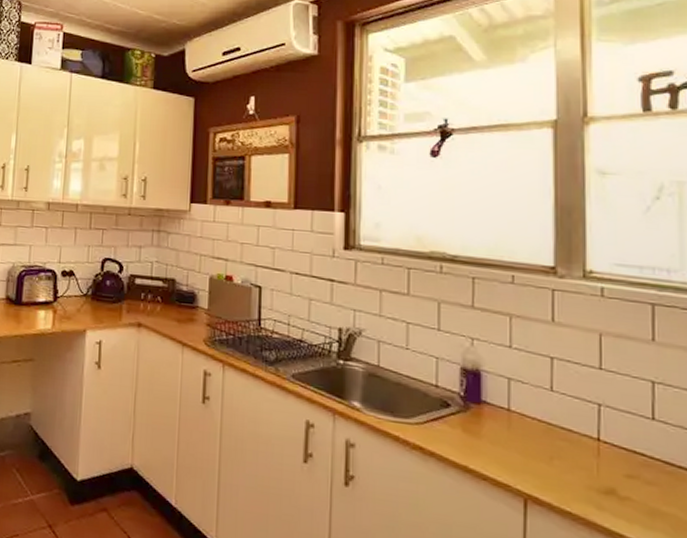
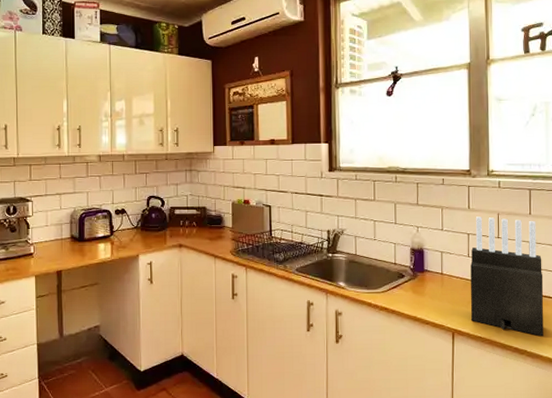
knife block: none [555,334,677,529] -> present [470,216,544,337]

